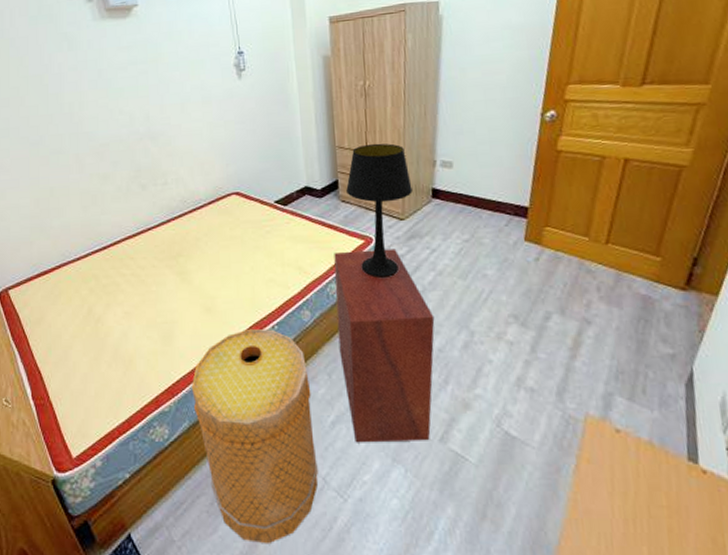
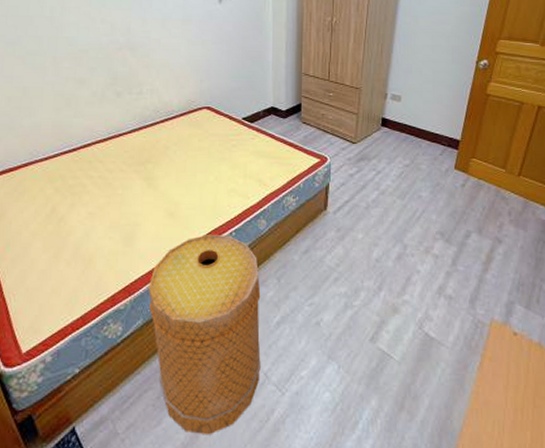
nightstand: present [334,249,435,443] -> none [289,168,375,342]
table lamp: present [346,143,413,278] -> none [308,73,365,193]

